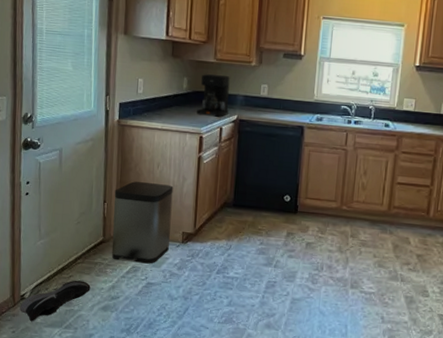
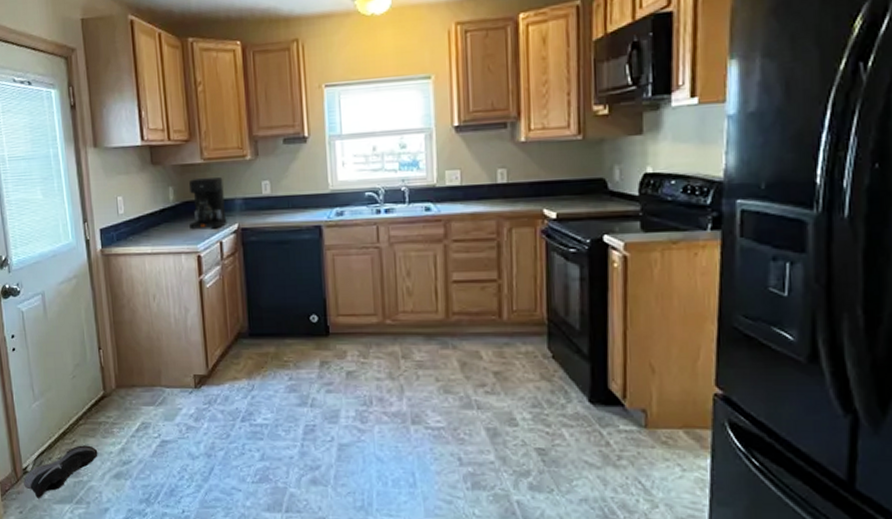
pedal bin: present [111,181,174,264] -> none [109,319,181,418]

